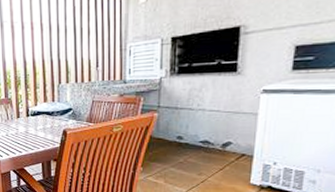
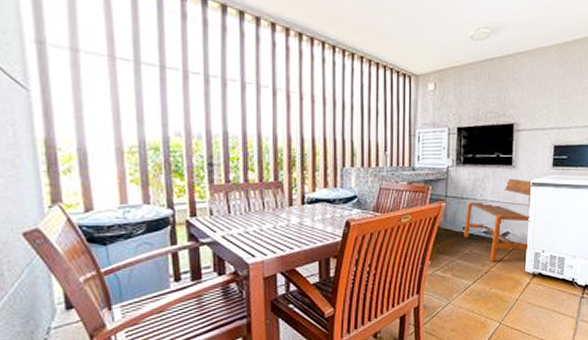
bench: none [178,86,261,172] -> present [464,178,531,262]

